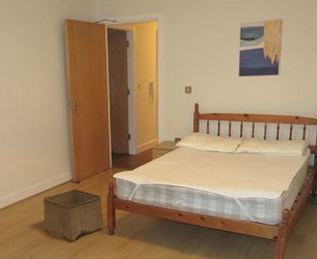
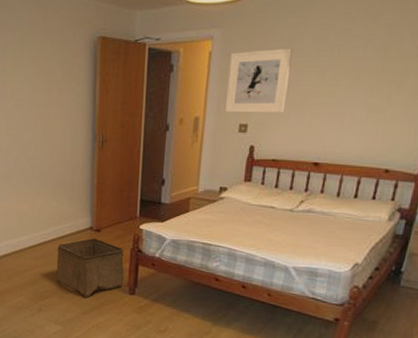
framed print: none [172,26,219,78] -> present [224,48,293,113]
wall art: present [238,19,283,77] -> none [312,38,385,115]

